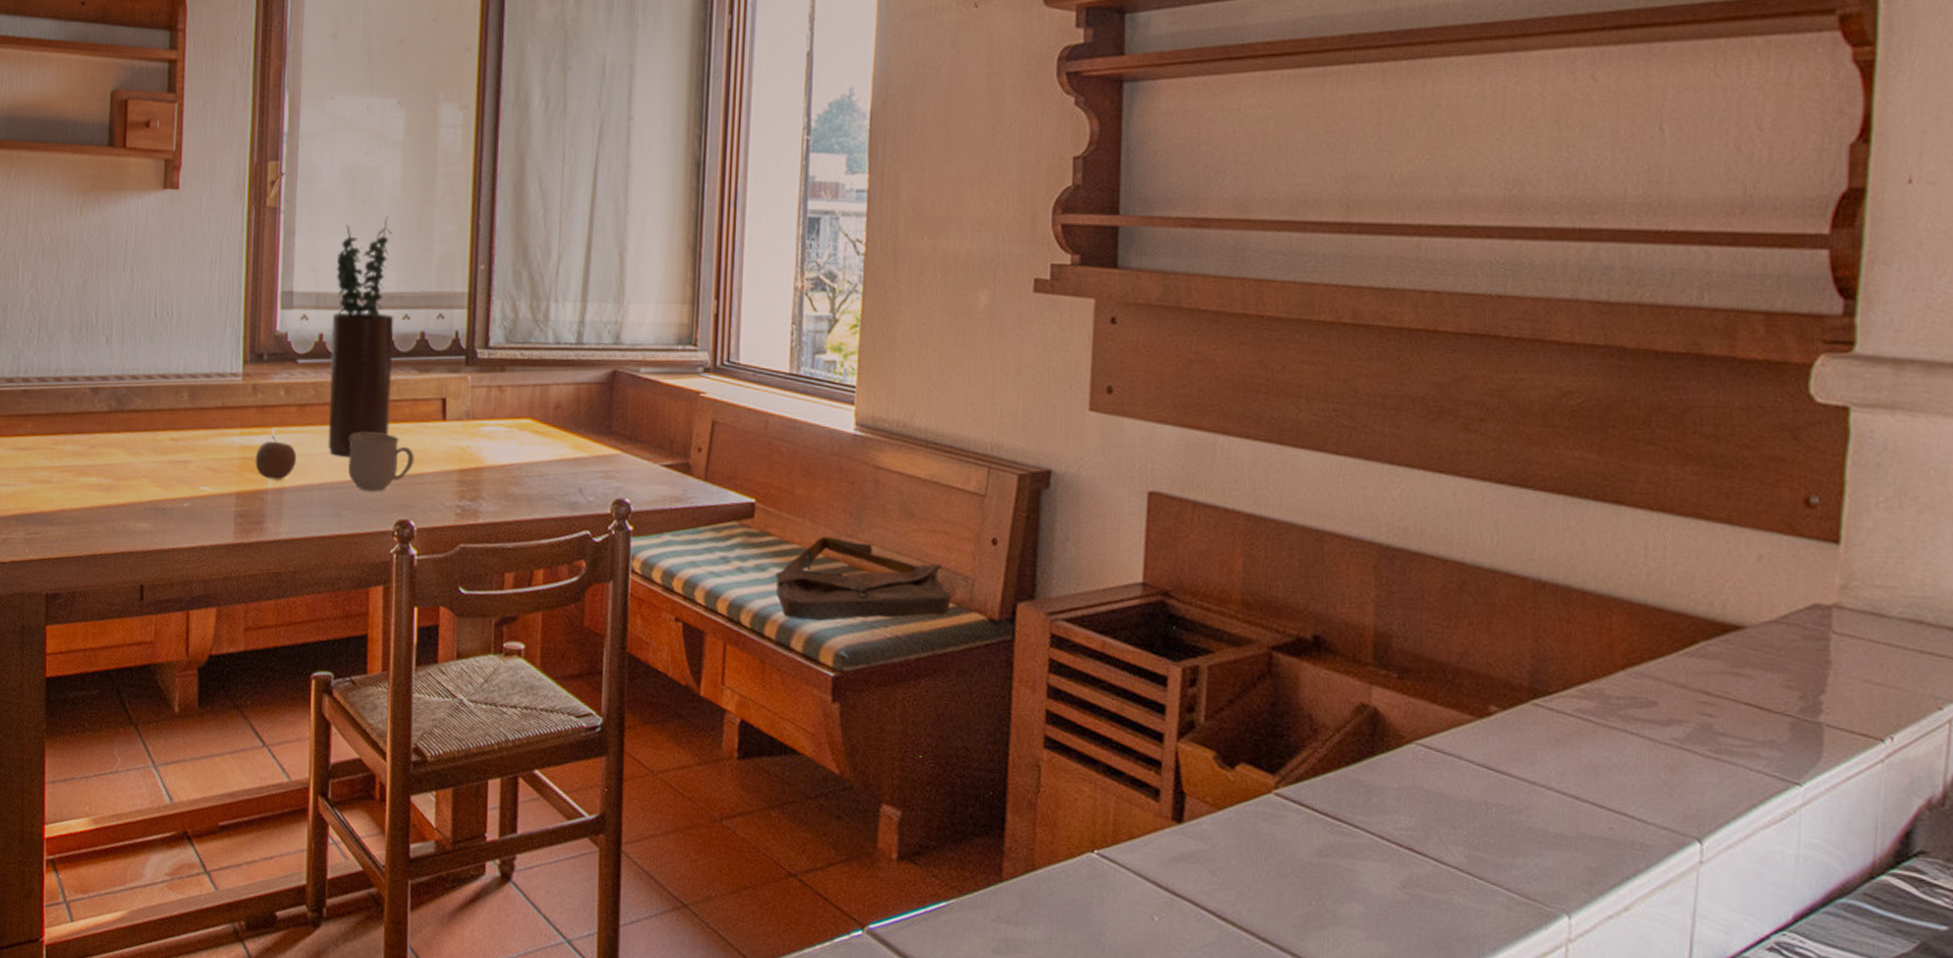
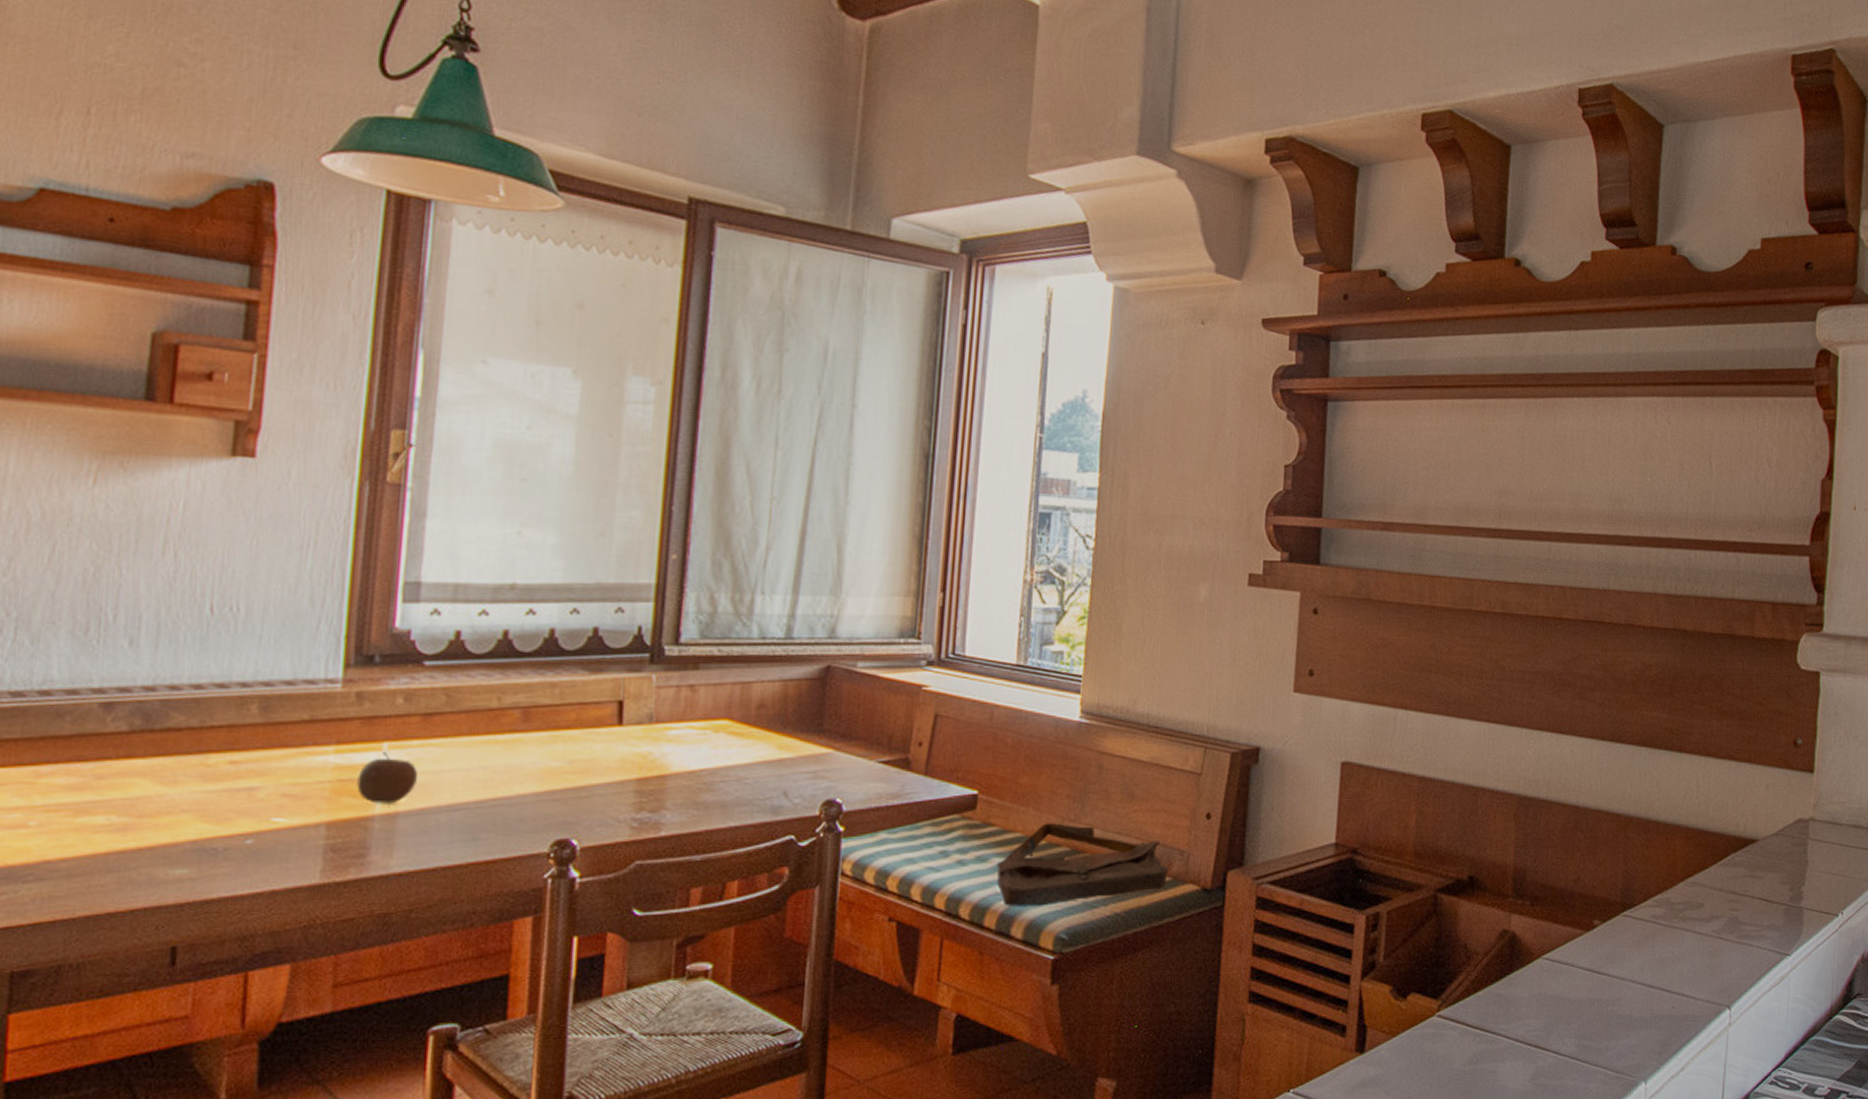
vase: present [328,217,394,457] -> none [462,499,561,772]
mug: present [347,432,414,491] -> none [489,743,580,808]

